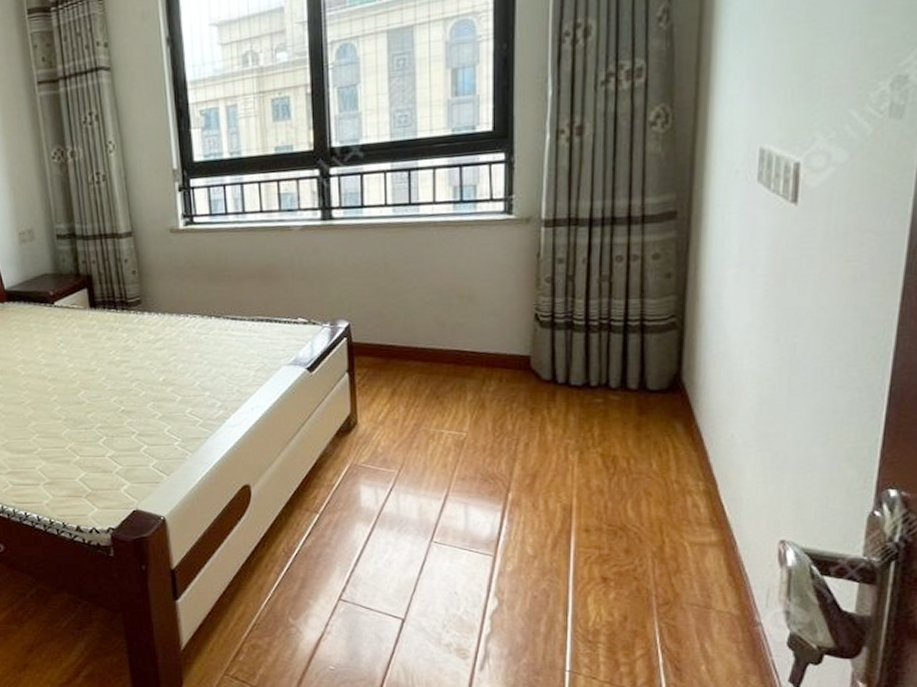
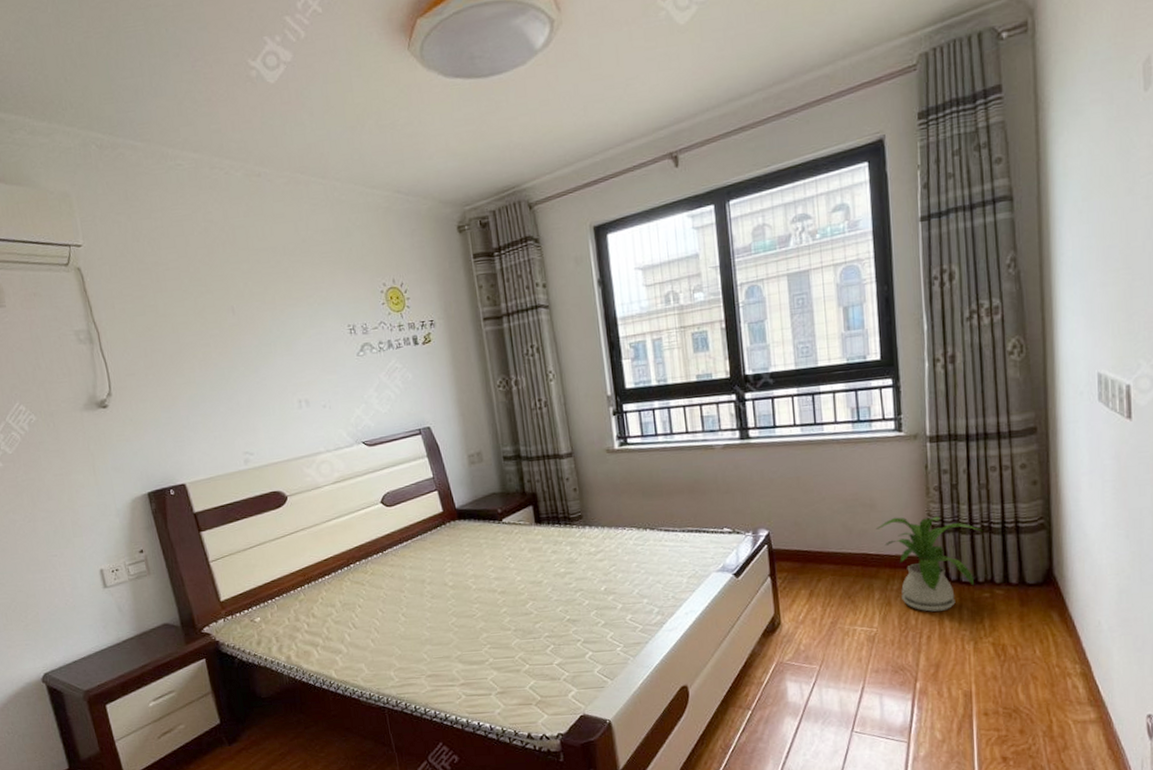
house plant: none [473,311,600,417] -> present [875,516,982,612]

